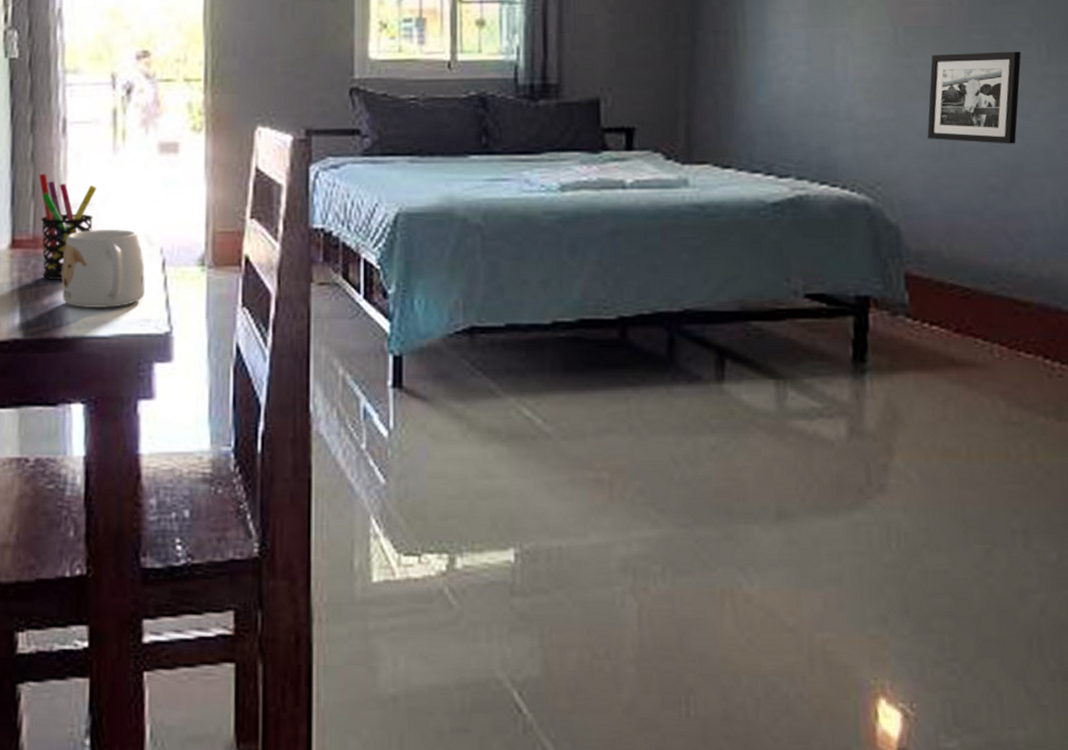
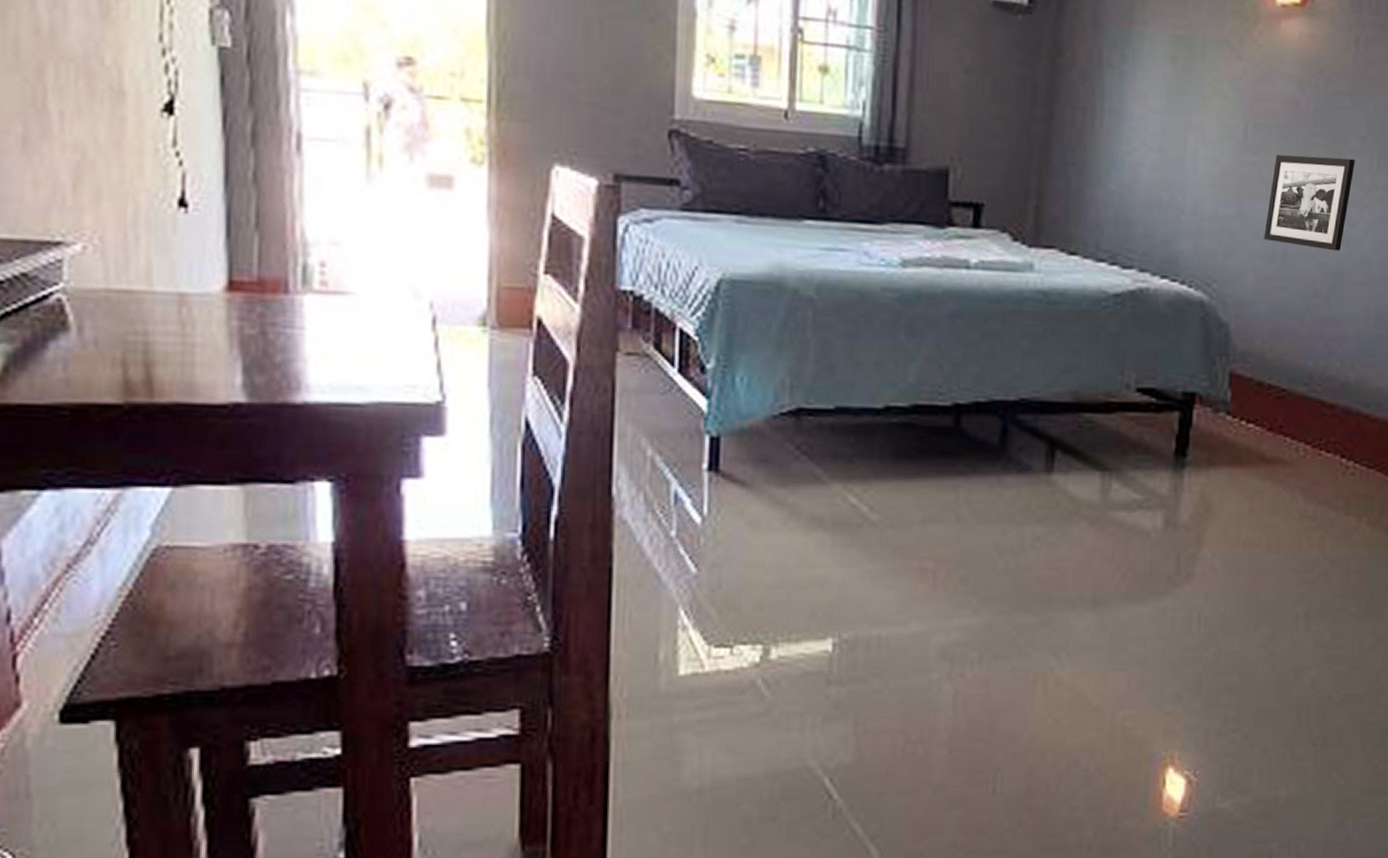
pen holder: present [39,173,97,280] -> none [264,200,345,333]
mug: present [61,229,145,309] -> none [298,274,410,371]

